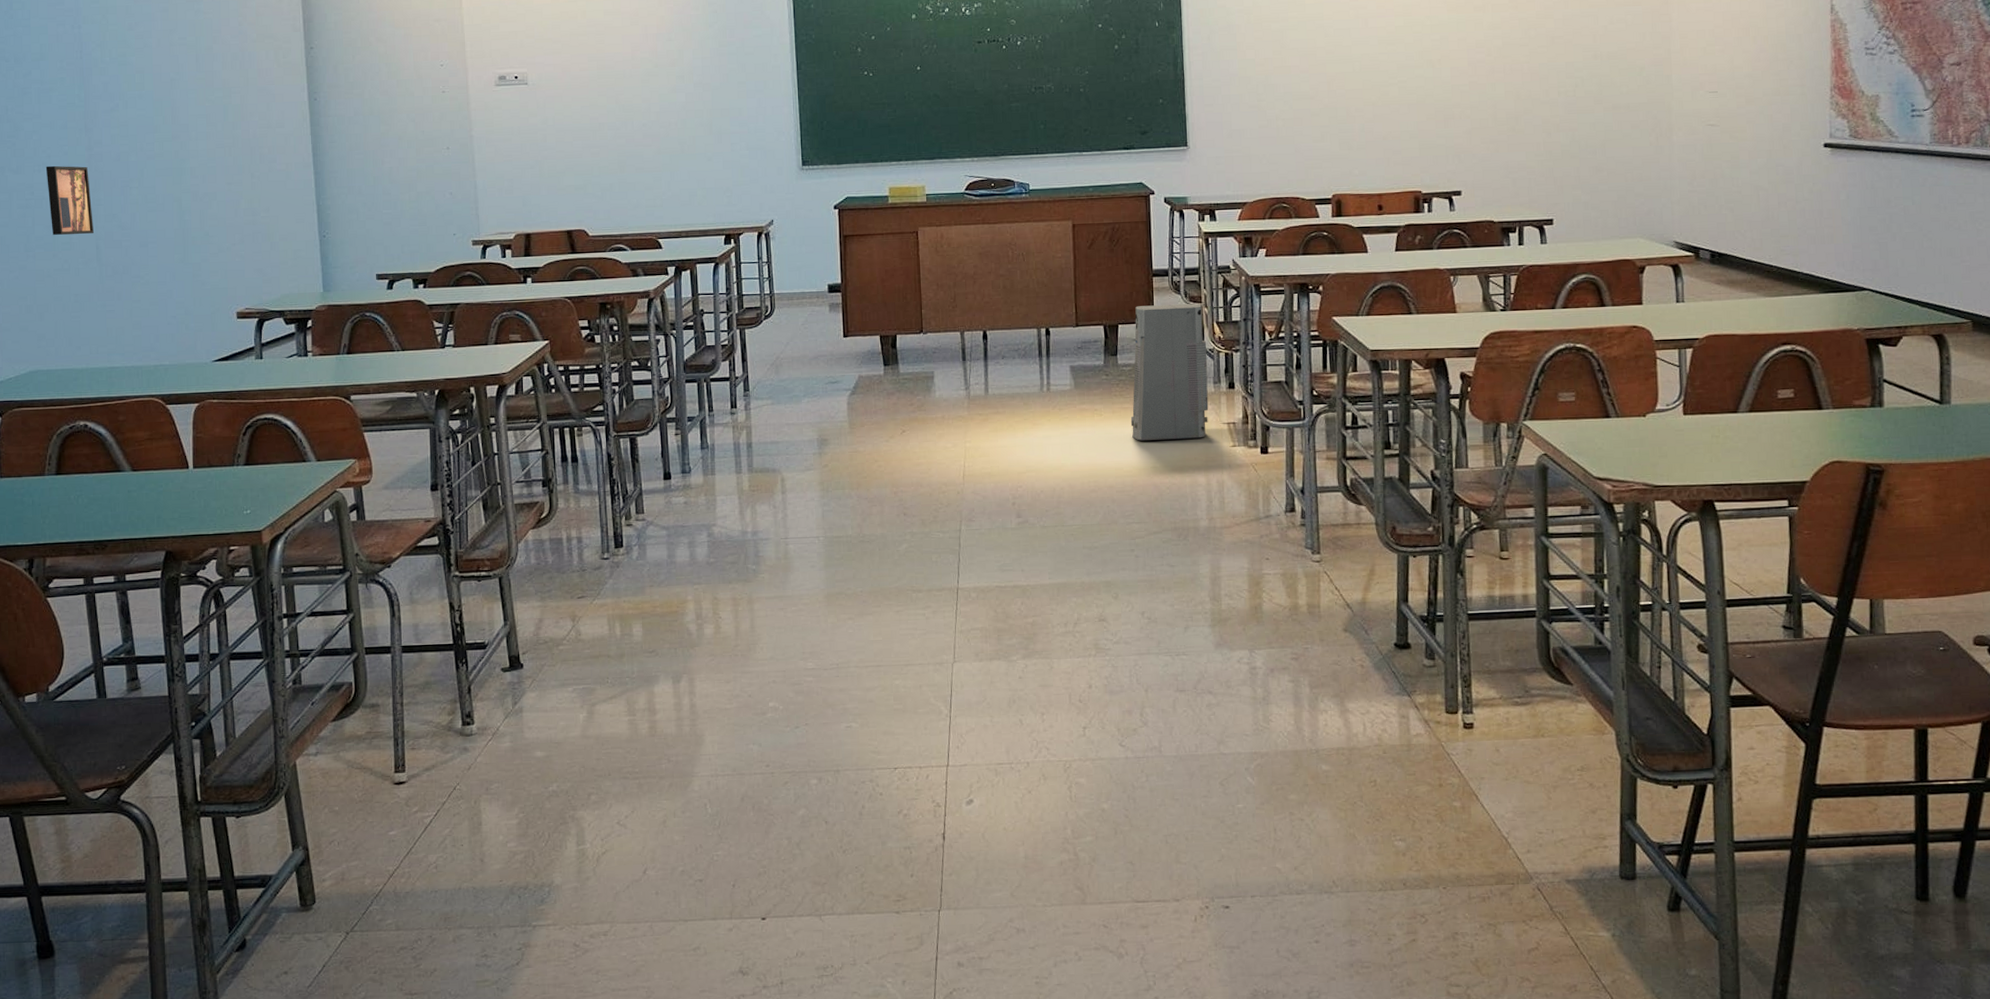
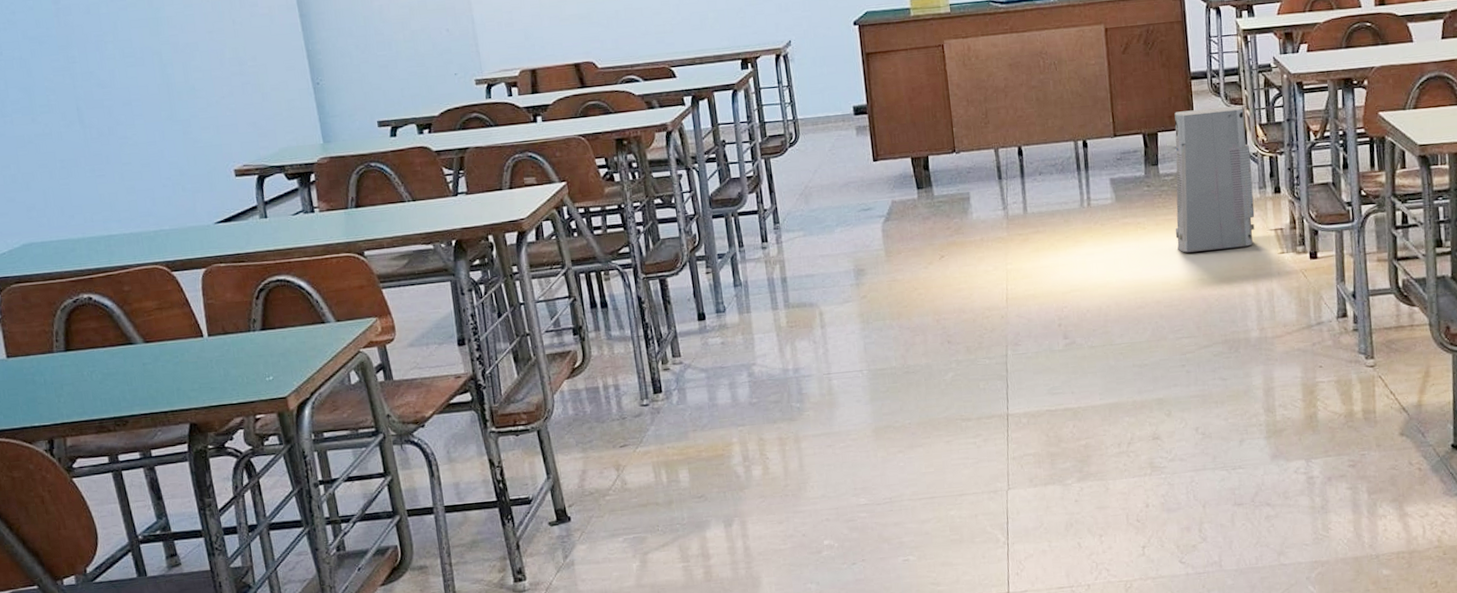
wall art: present [45,165,94,235] -> none [11,21,72,98]

